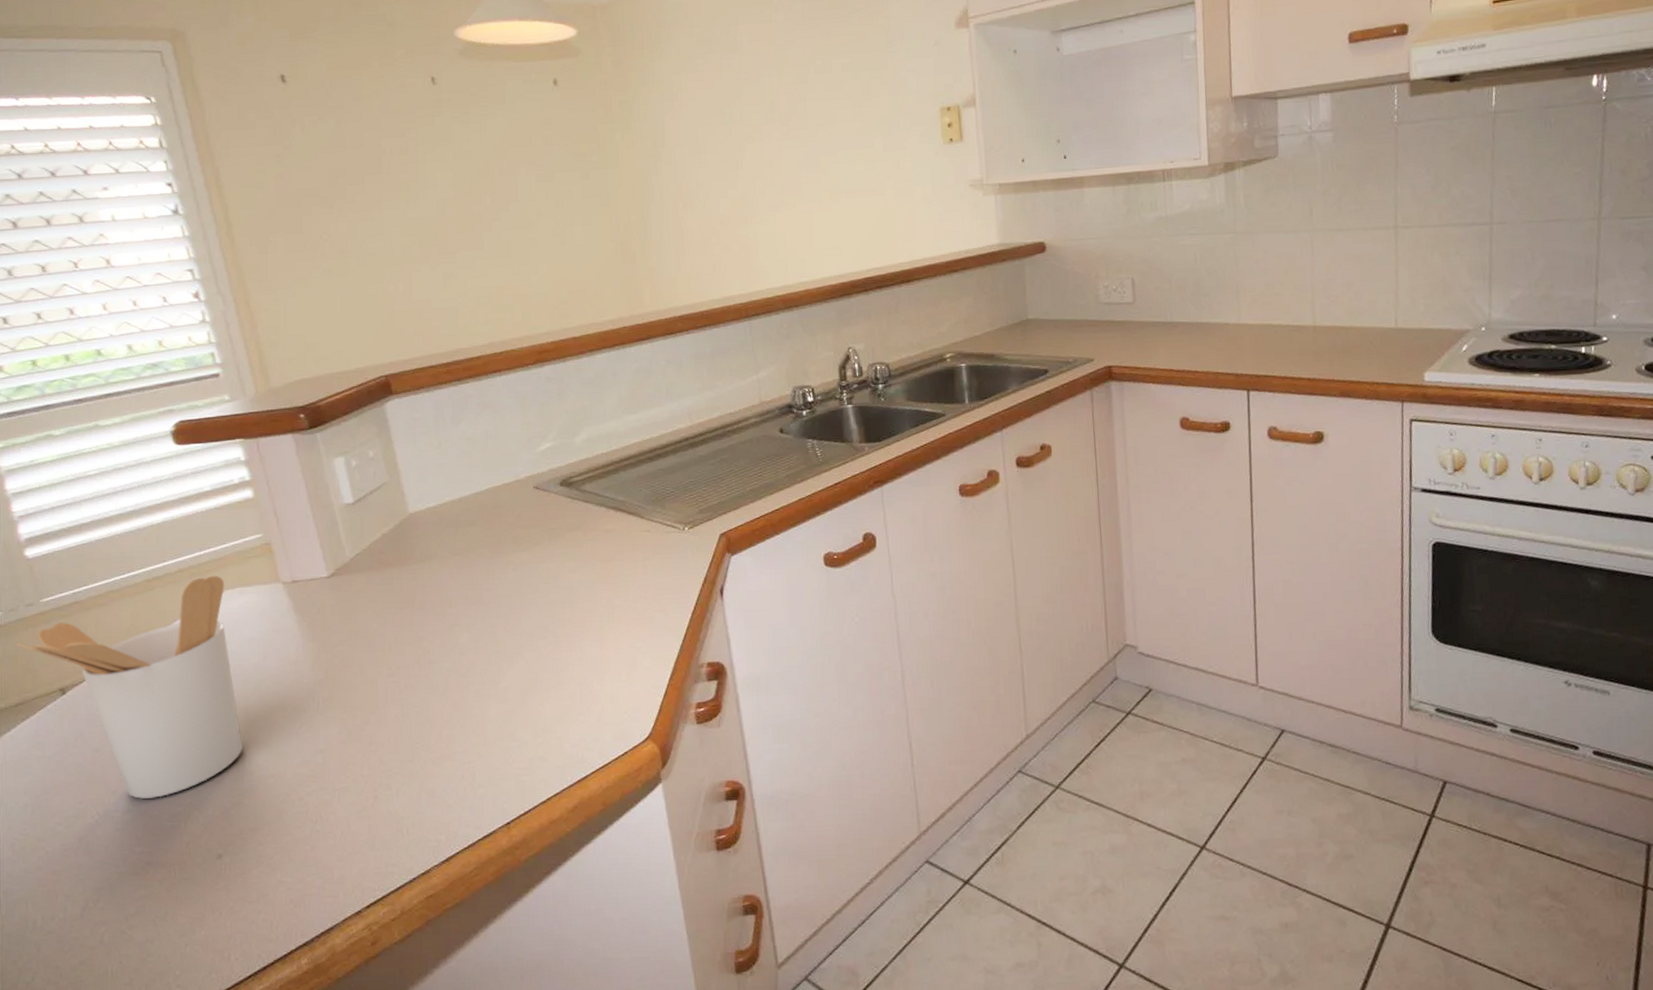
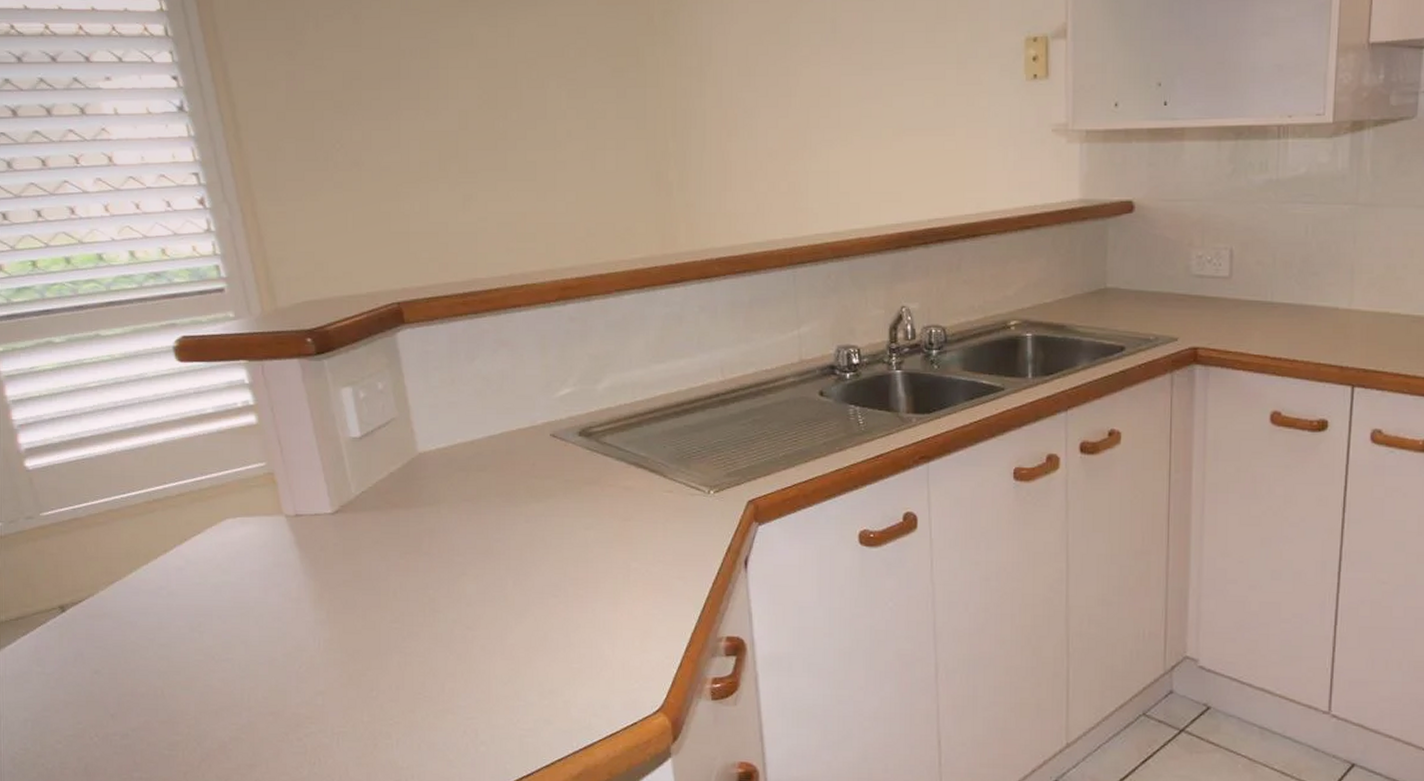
utensil holder: present [17,575,243,799] -> none [17,502,242,725]

